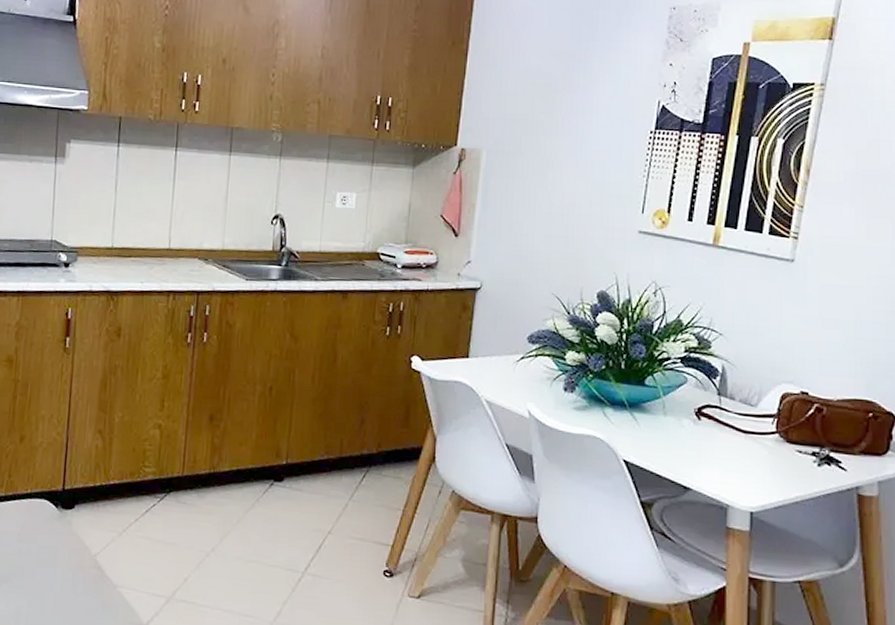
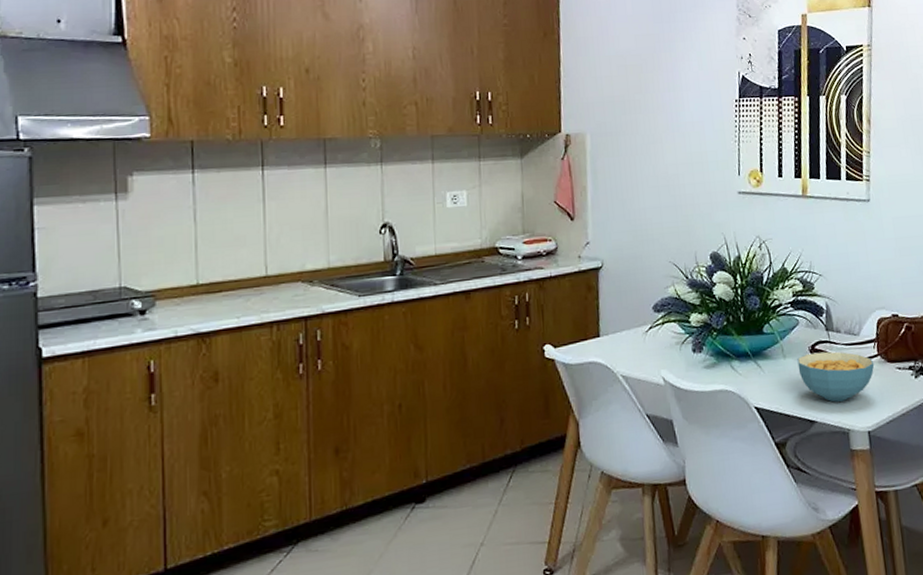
cereal bowl: none [679,415,770,474] -> present [797,351,875,402]

